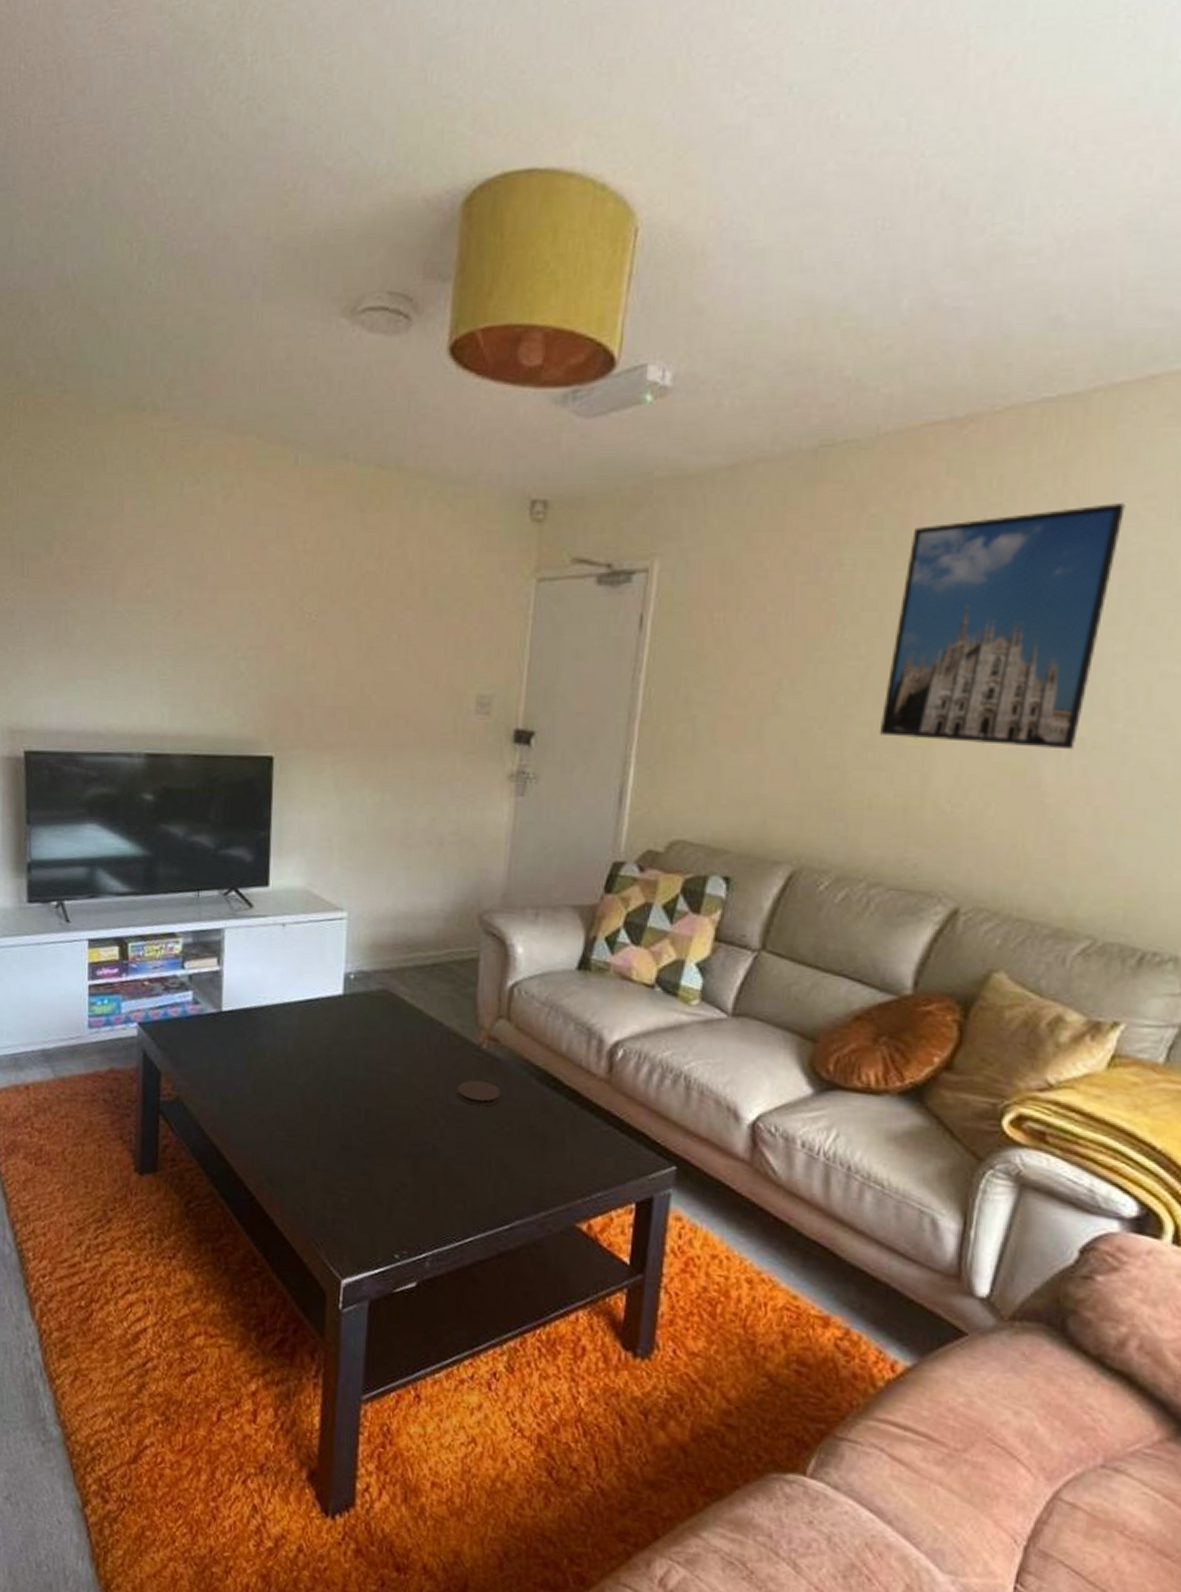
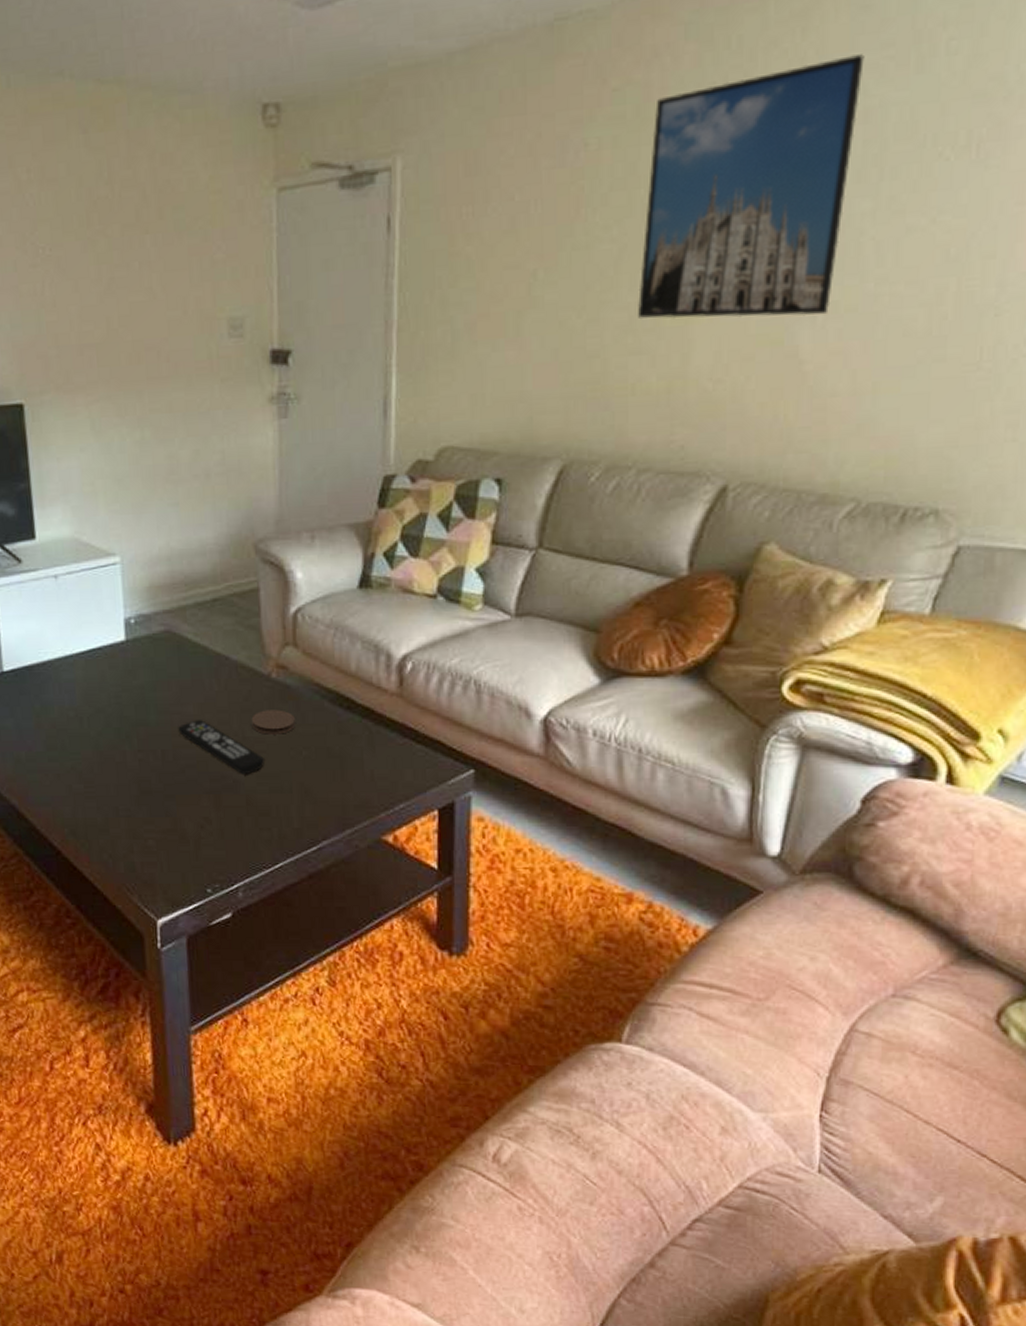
remote control: none [384,1082,467,1143] -> present [178,720,266,774]

